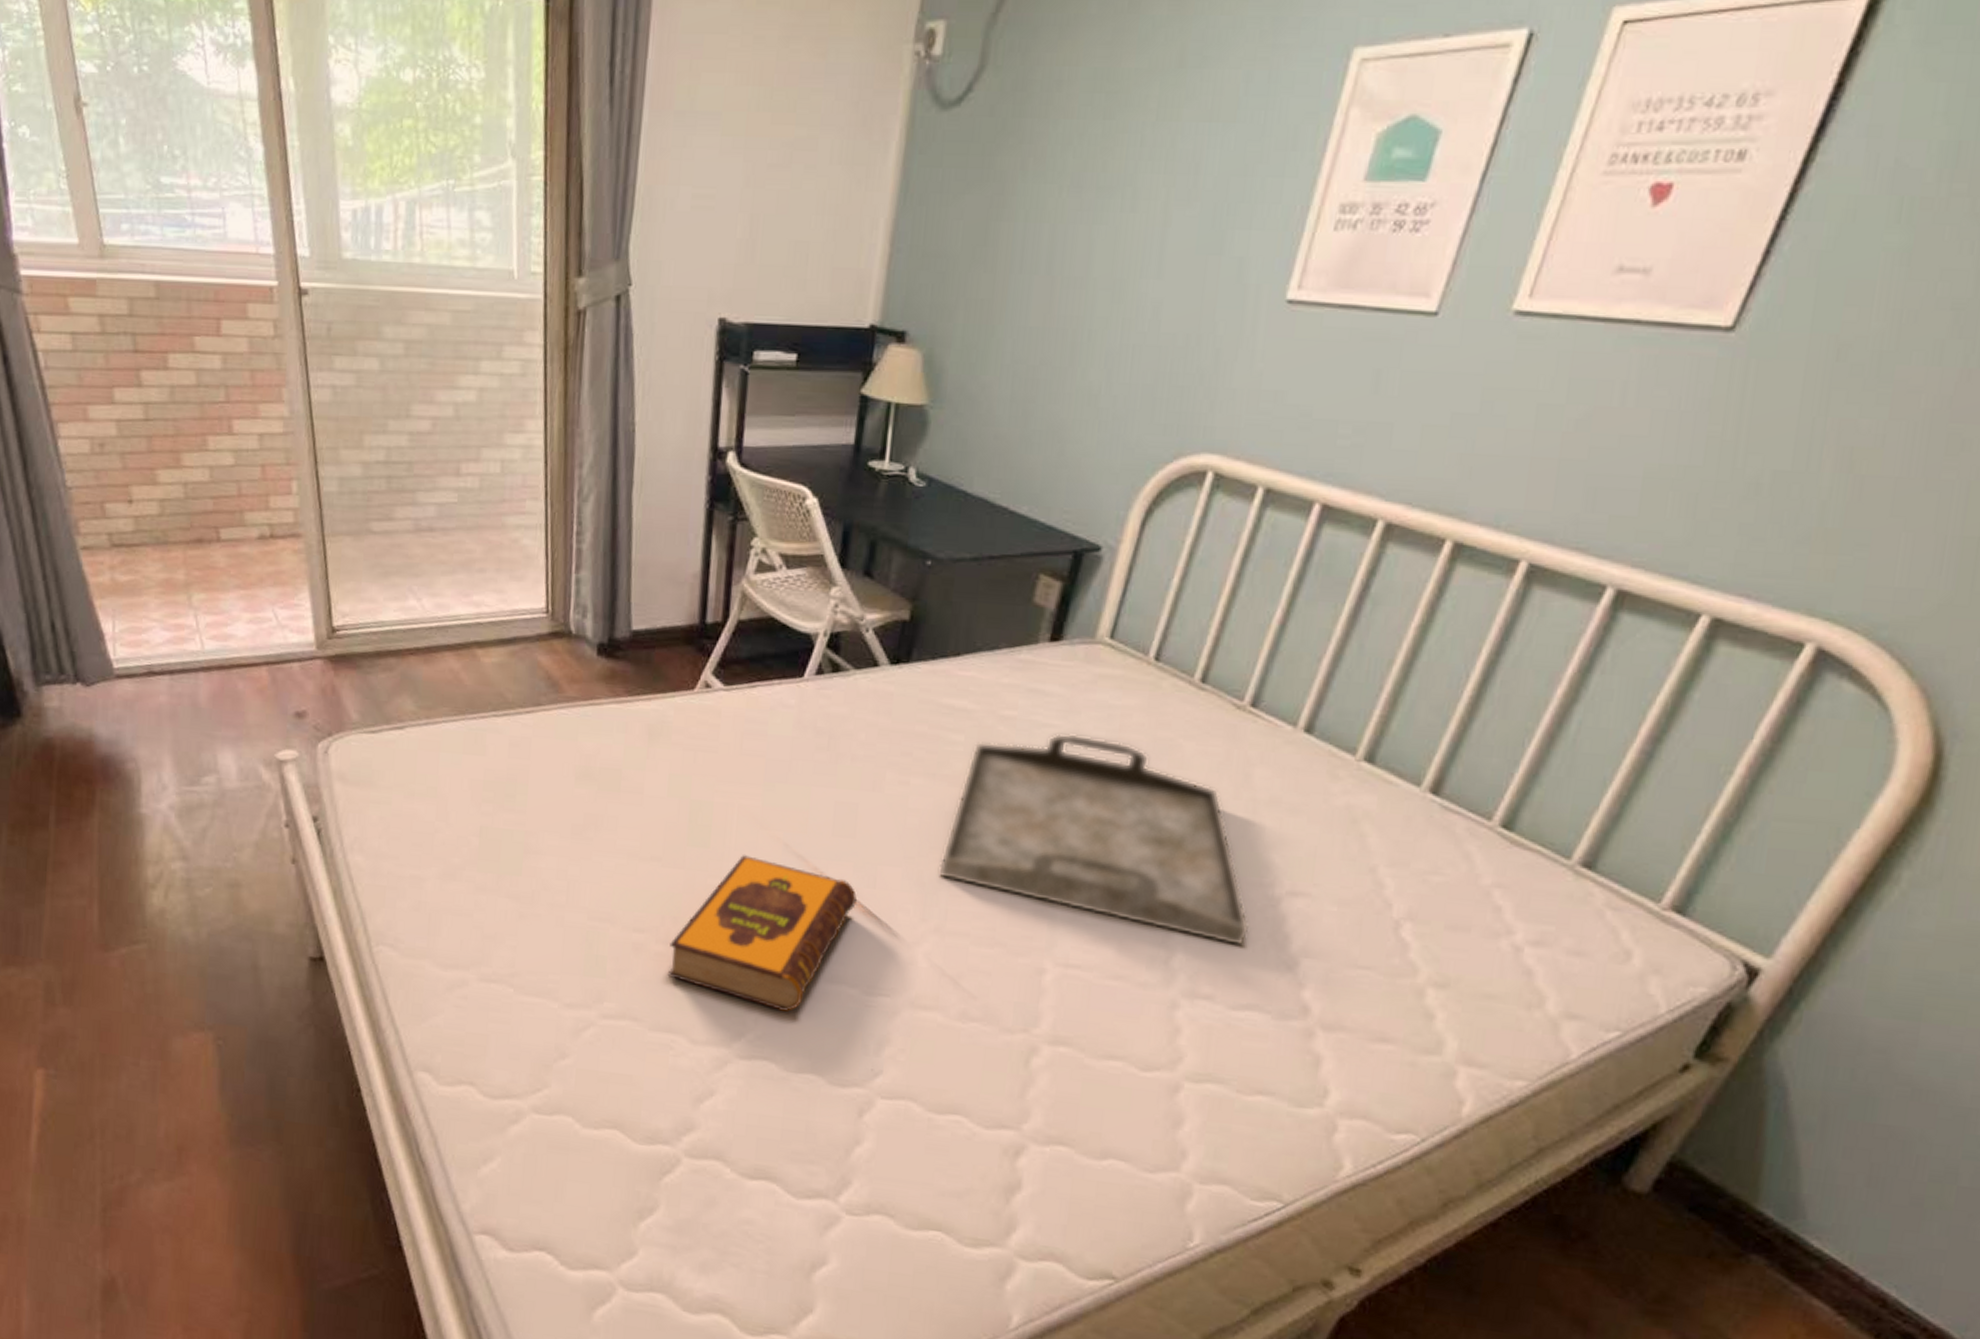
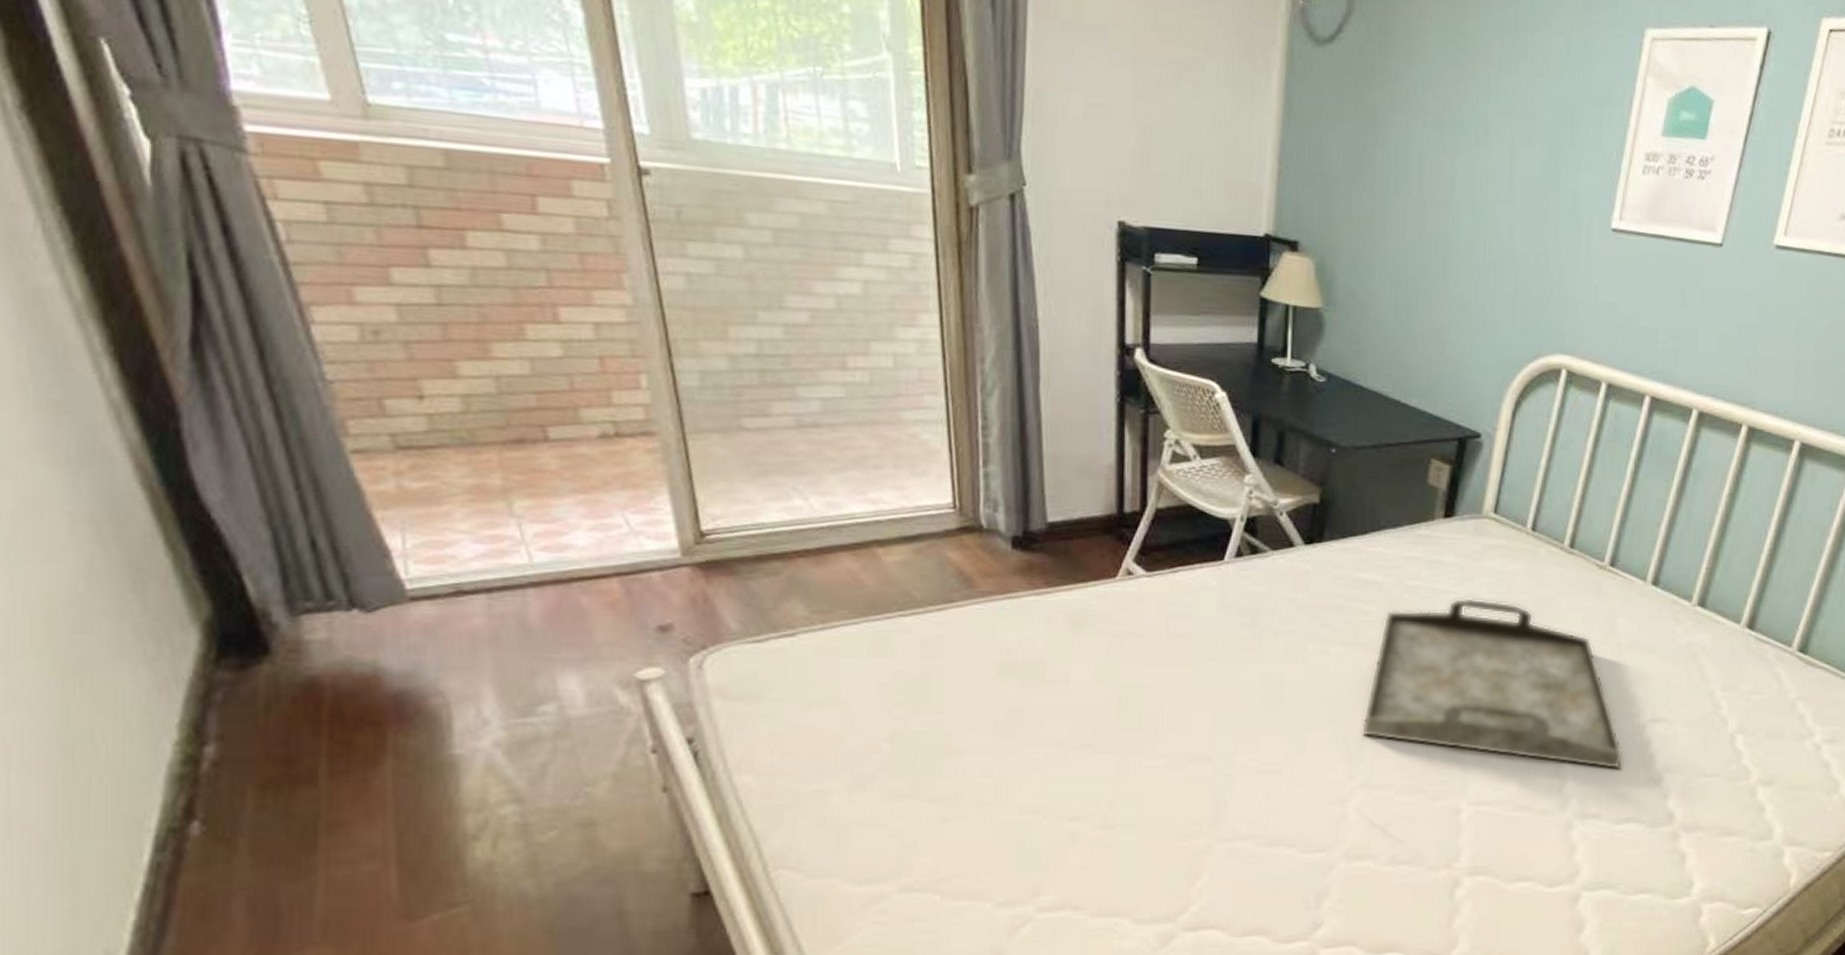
hardback book: present [667,855,857,1012] -> none [1106,734,1289,879]

